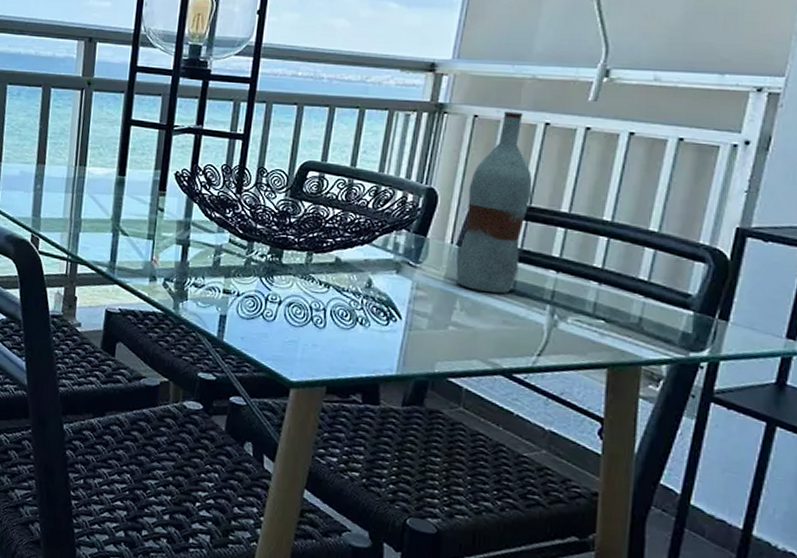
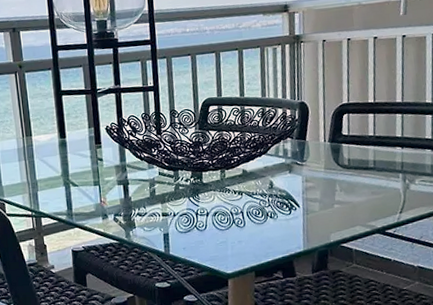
bottle: present [456,111,533,294] -> none [329,32,375,174]

